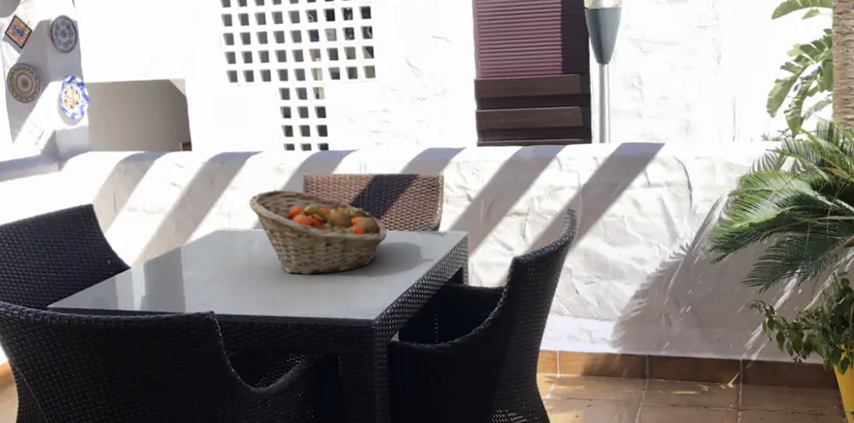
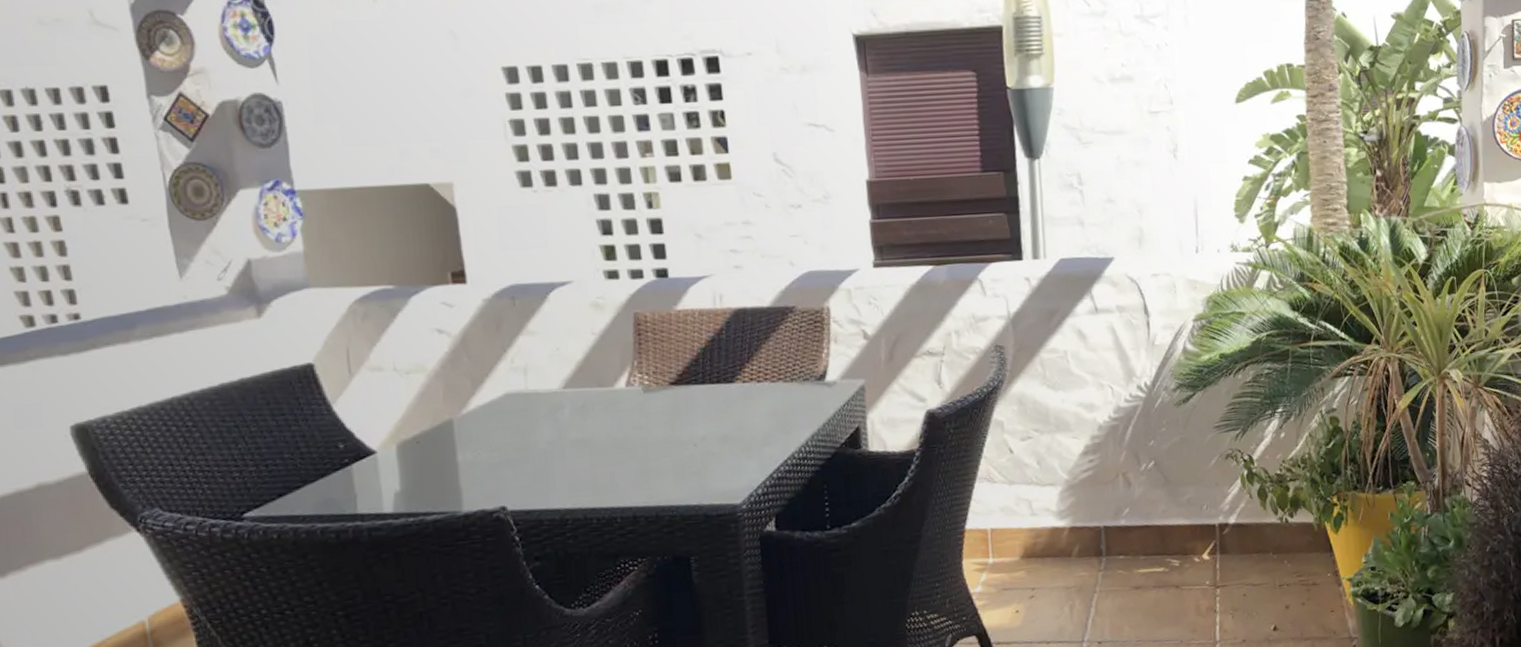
fruit basket: present [249,190,387,275] -> none [554,333,754,449]

